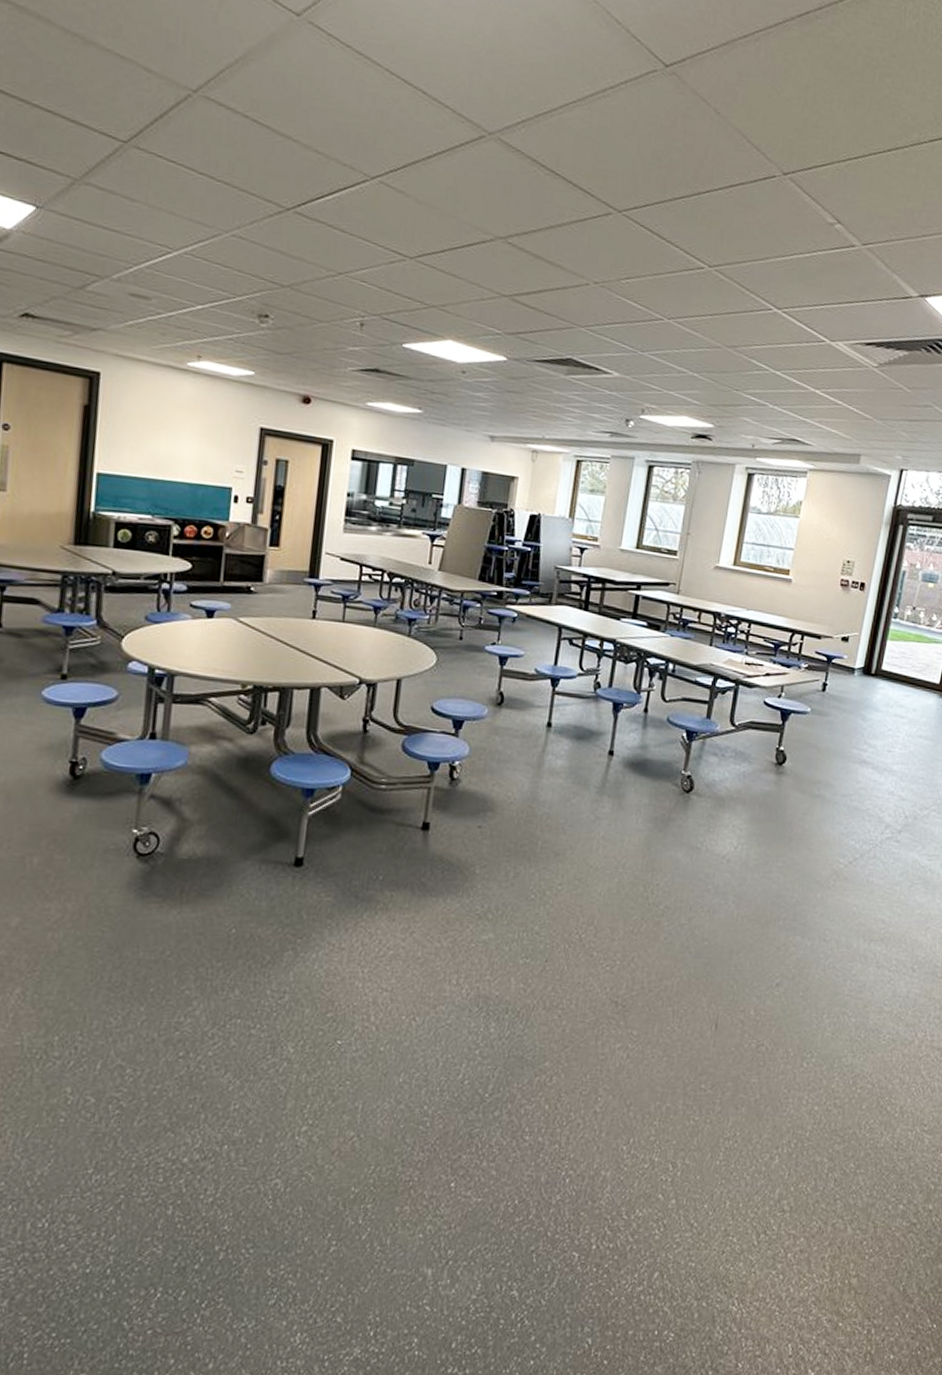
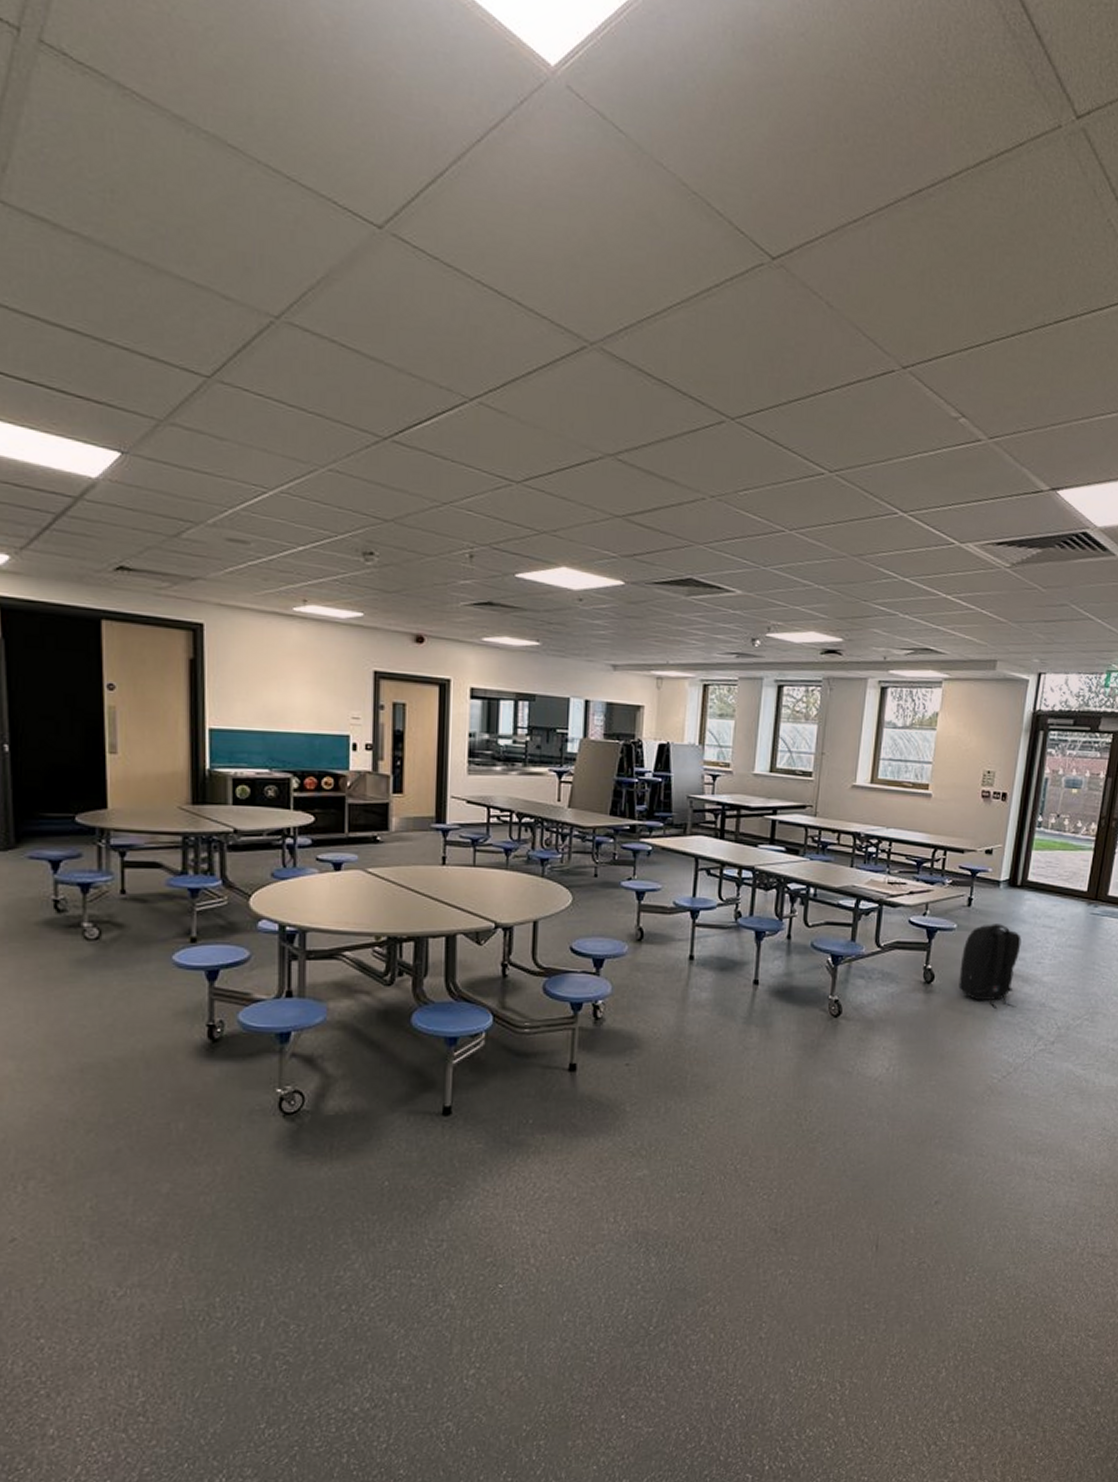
backpack: none [809,710,873,794] -> present [958,924,1022,1009]

